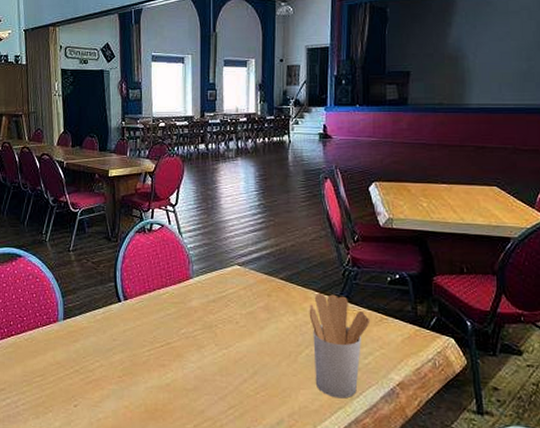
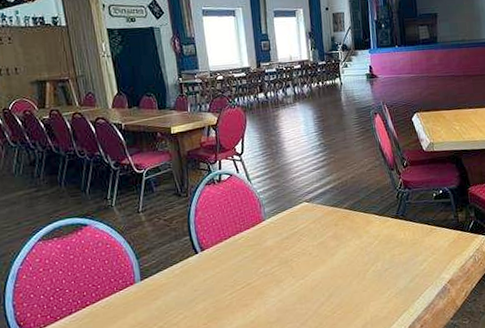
utensil holder: present [309,294,370,399] -> none [371,215,423,303]

